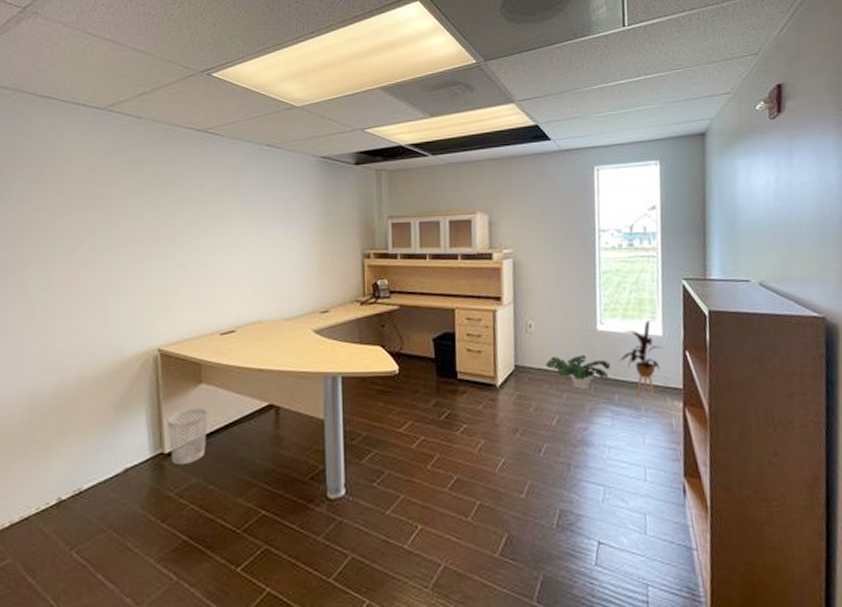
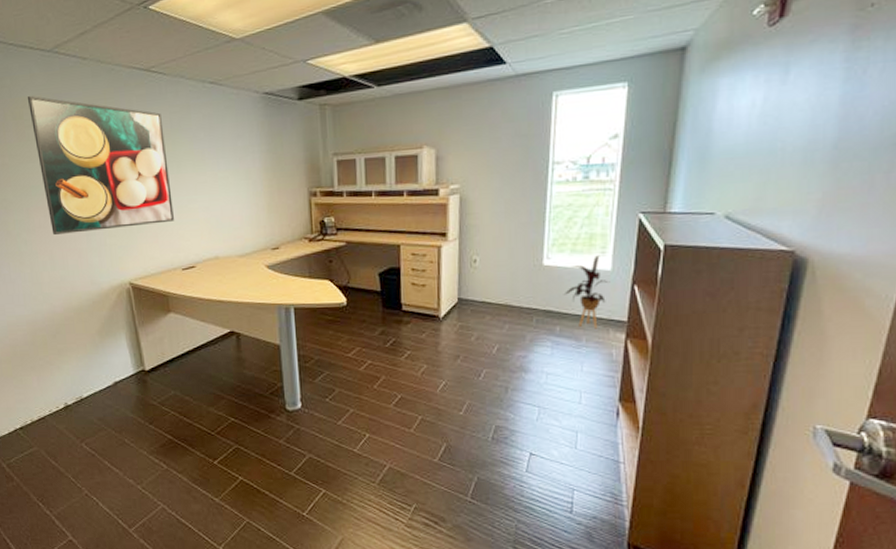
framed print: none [71,151,217,295] -> present [27,96,174,235]
wastebasket: present [167,408,208,464] -> none [144,333,180,379]
potted plant: present [545,355,610,389] -> none [488,289,554,321]

